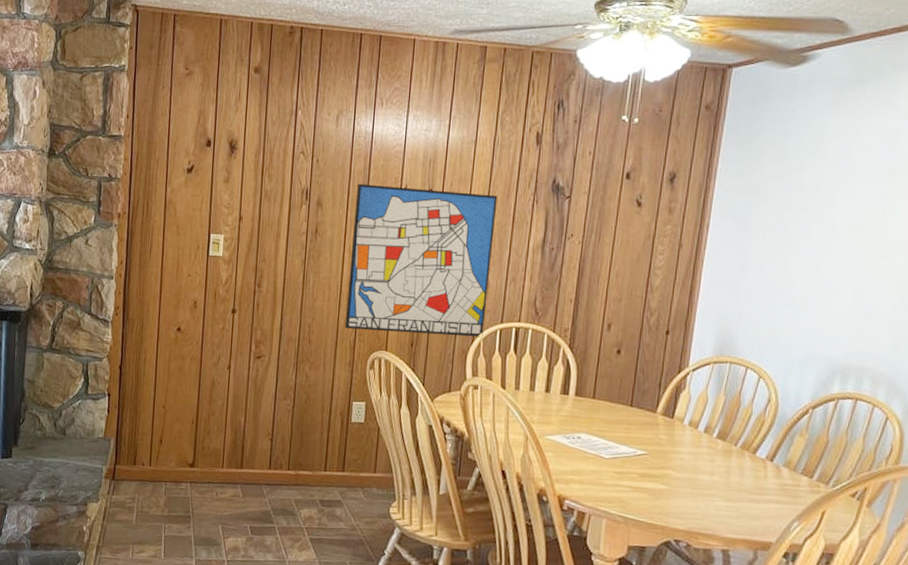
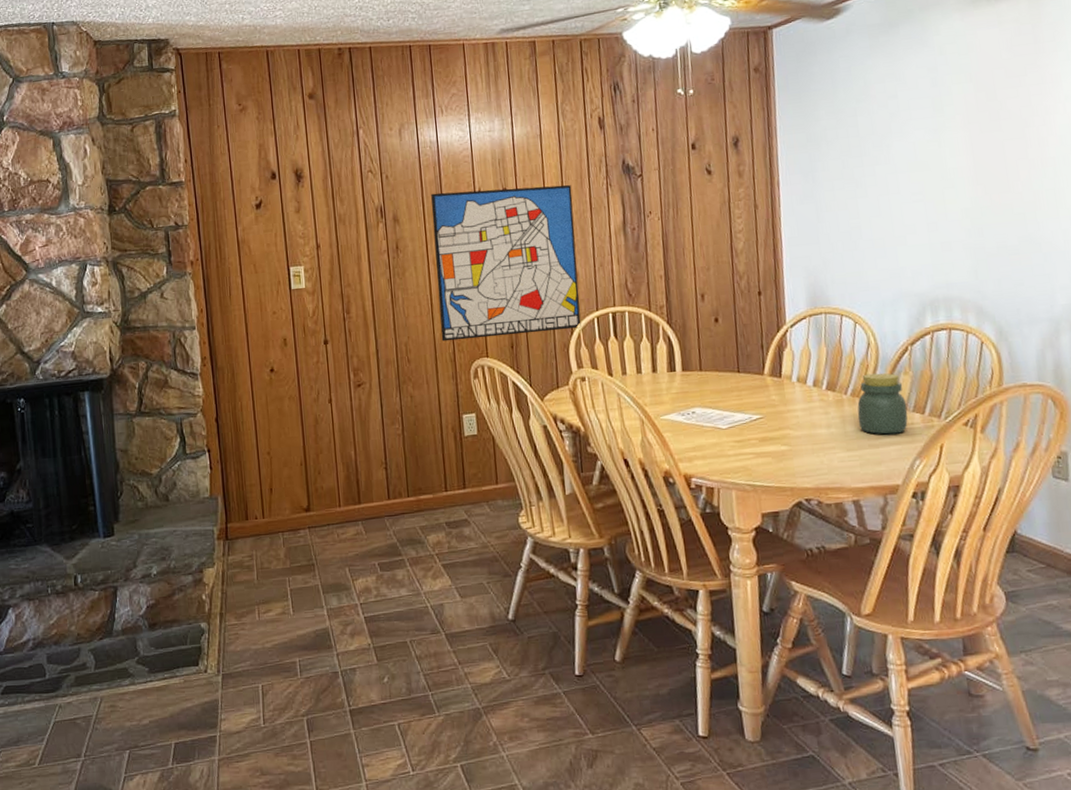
jar: none [743,429,796,493] -> present [857,373,908,435]

